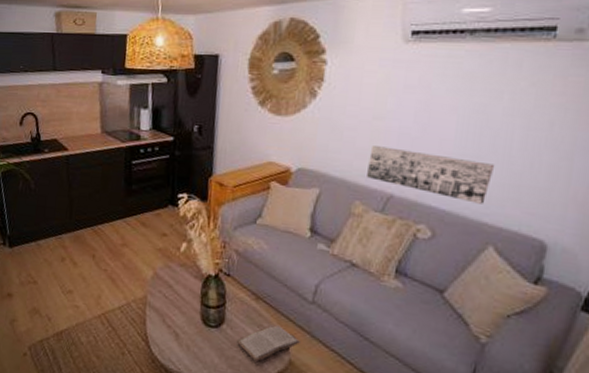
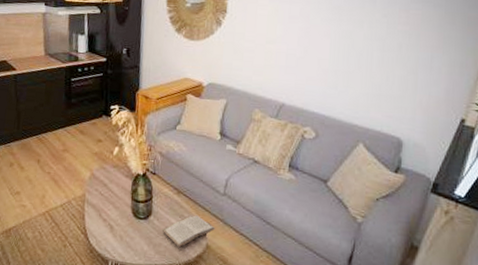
wall art: present [365,146,495,204] -> none [262,64,361,110]

